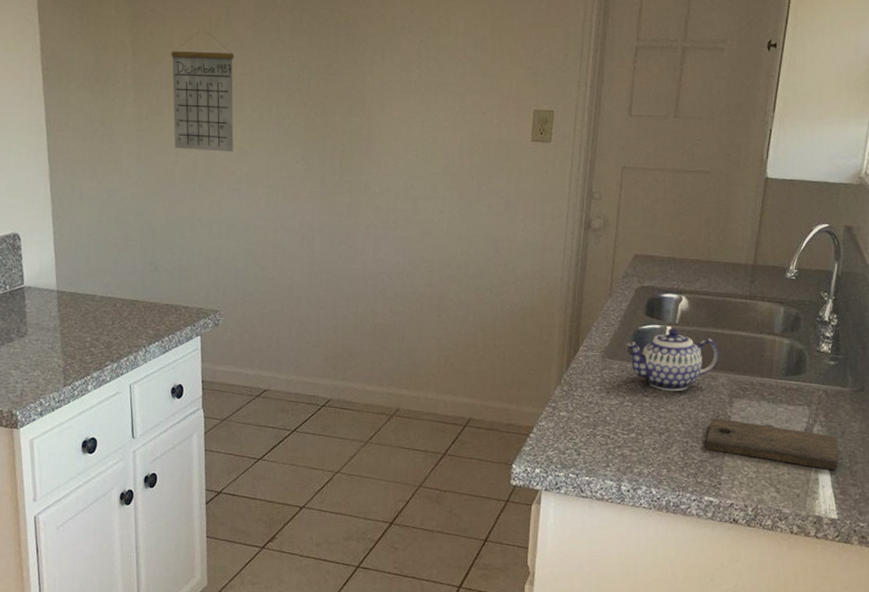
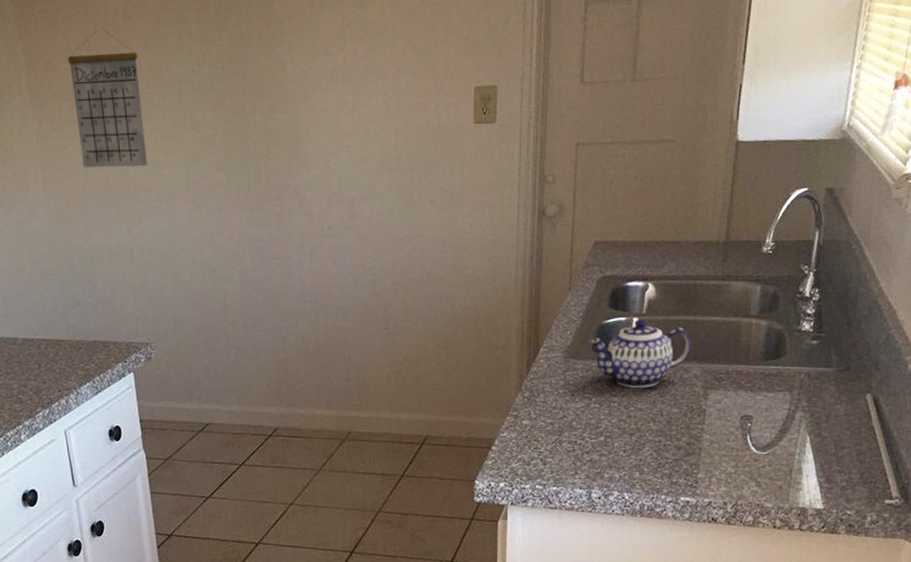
cutting board: present [705,418,838,470] -> none [679,412,823,458]

